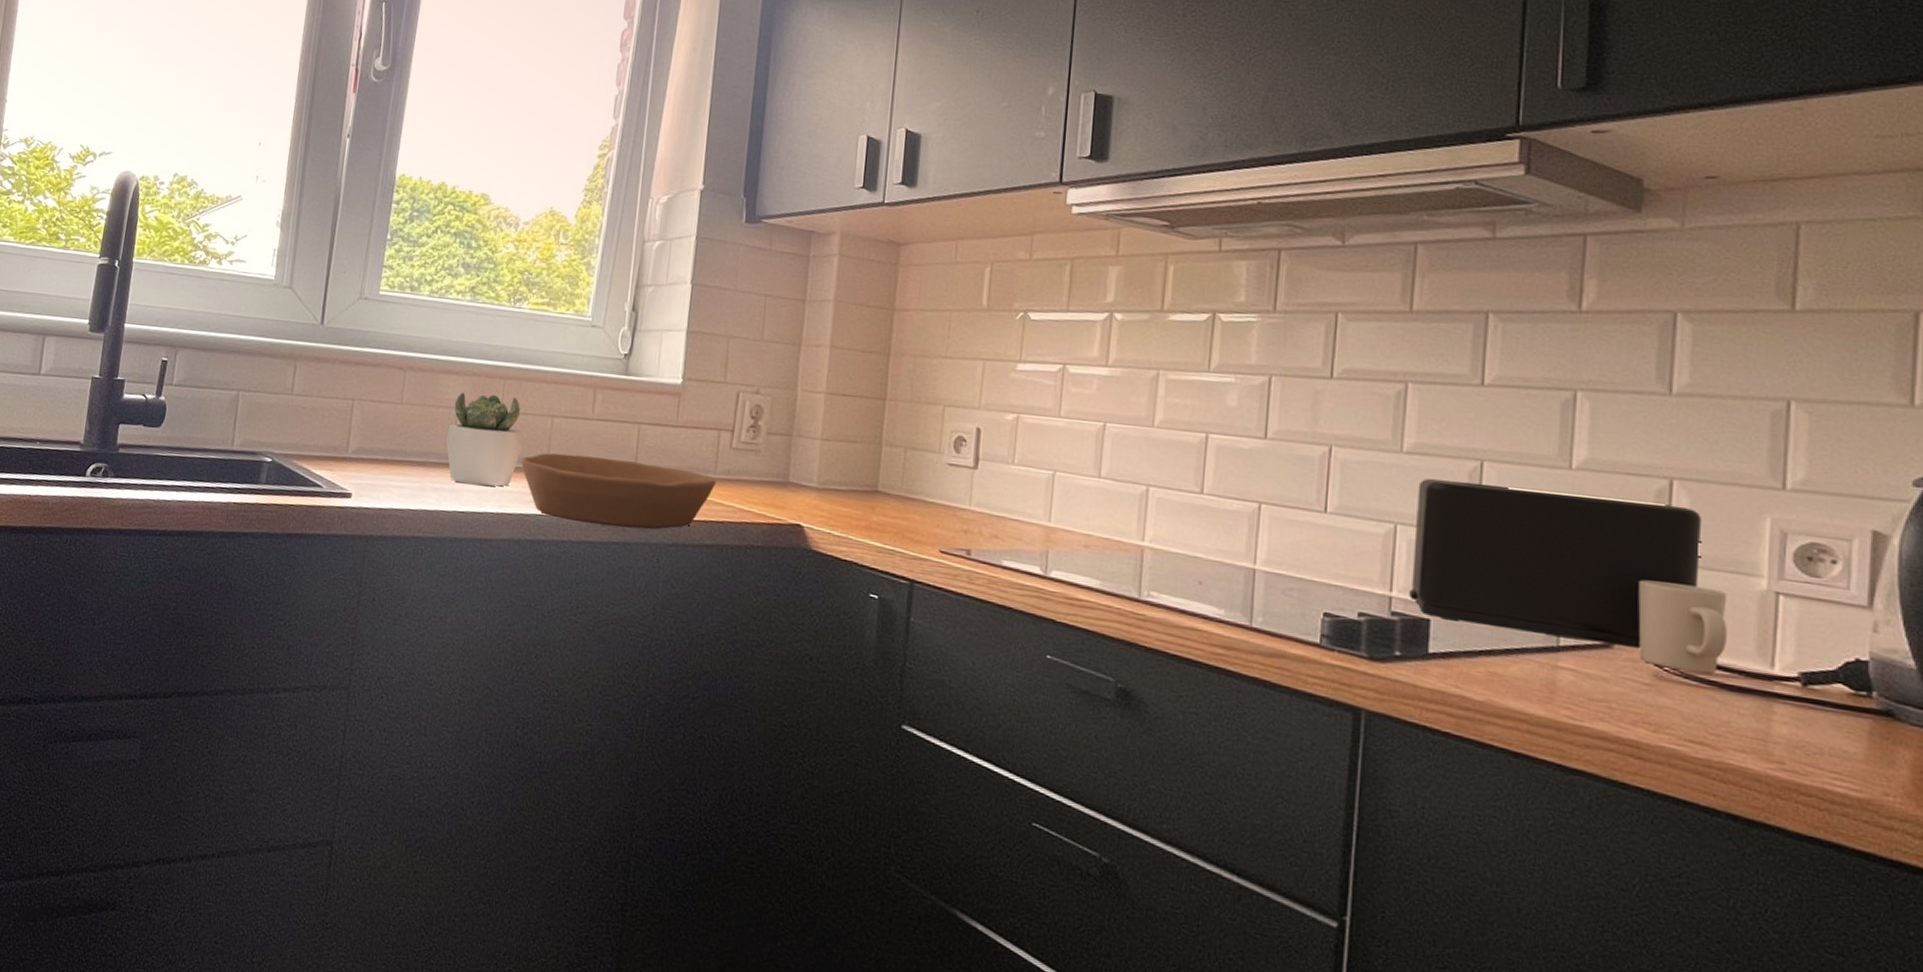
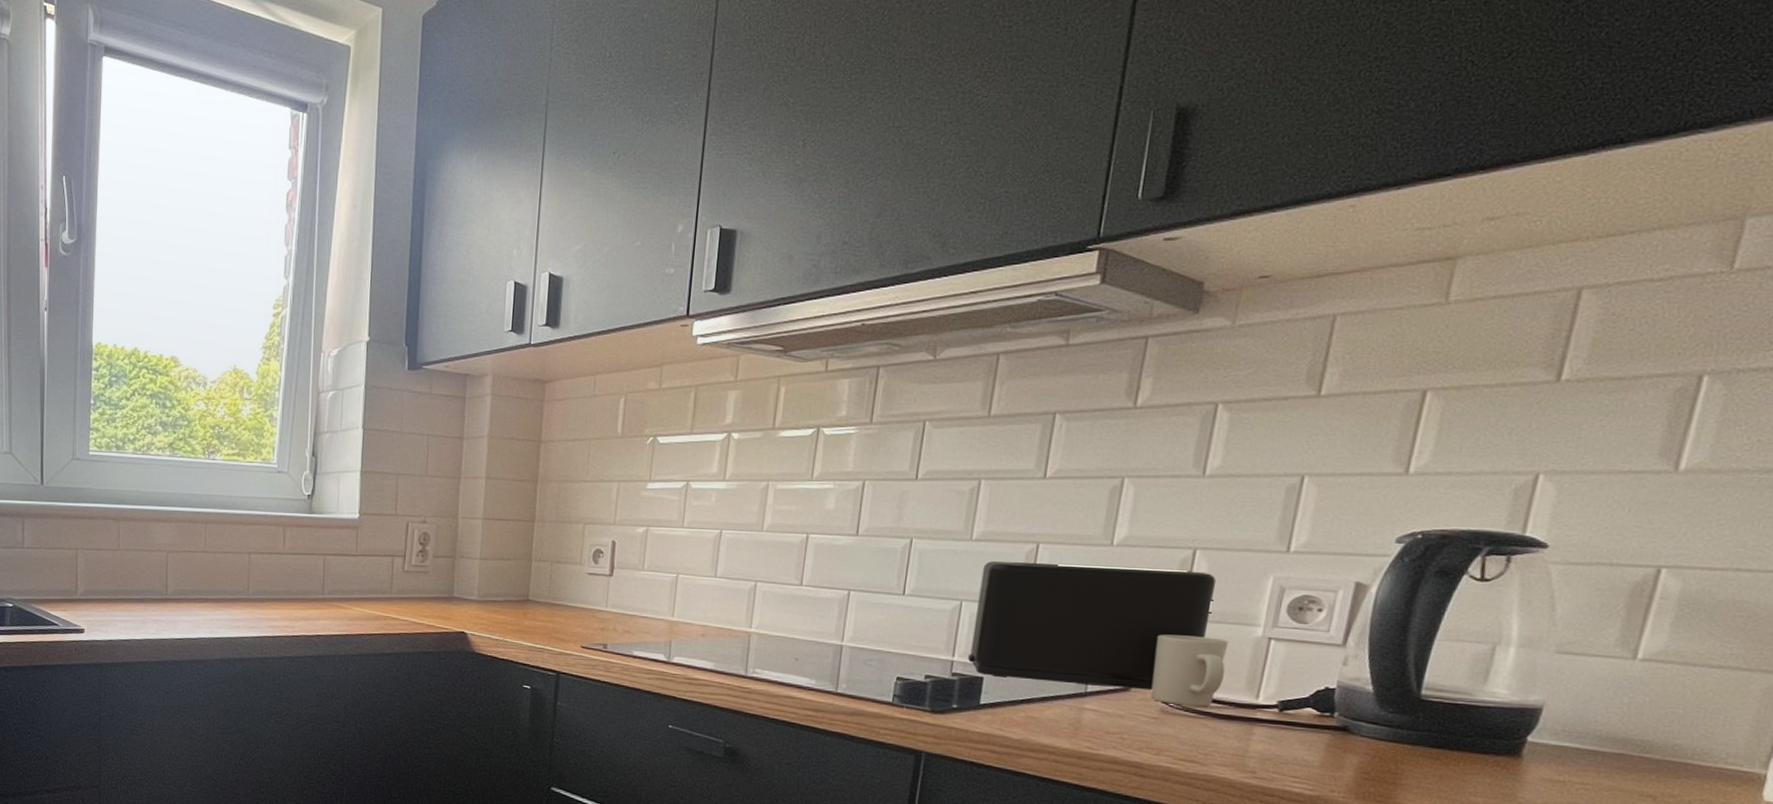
succulent plant: present [445,392,523,487] -> none [159,537,226,616]
bowl: present [521,453,716,530] -> none [226,584,392,644]

